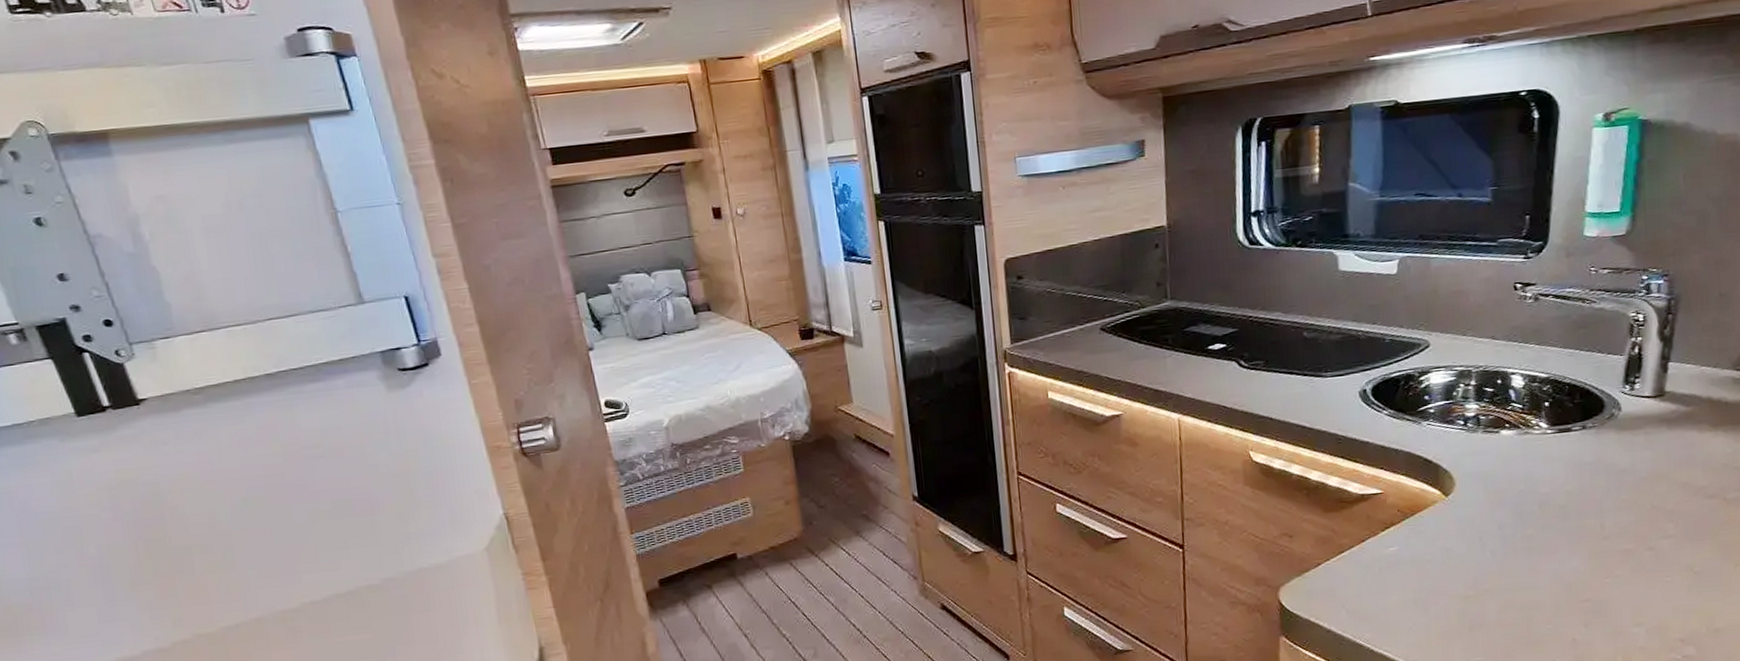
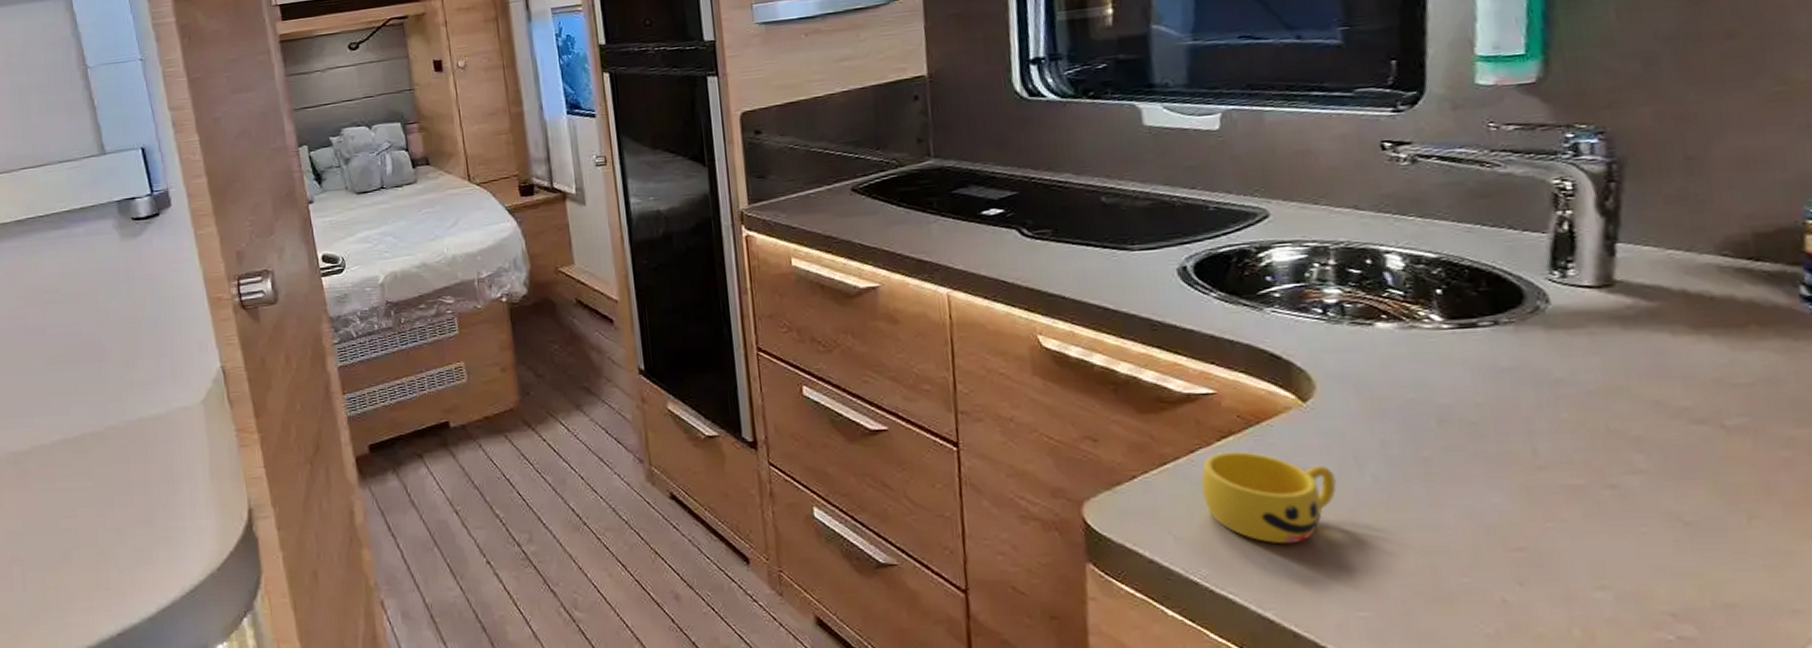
cup: none [1369,538,1466,610] -> present [1201,451,1337,544]

